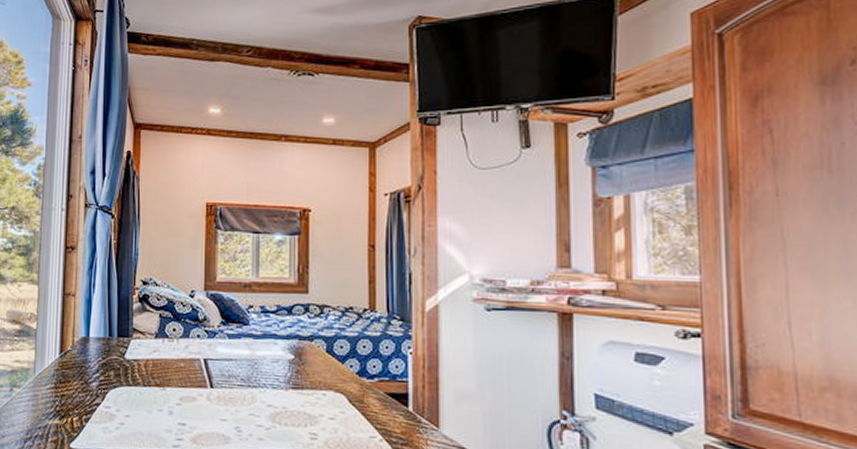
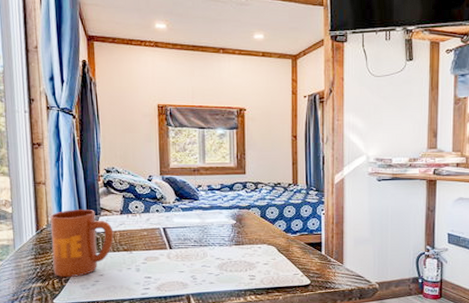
mug: none [74,328,146,416] -> present [50,209,114,277]

